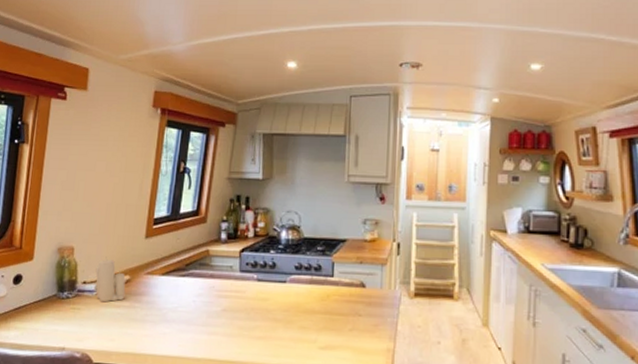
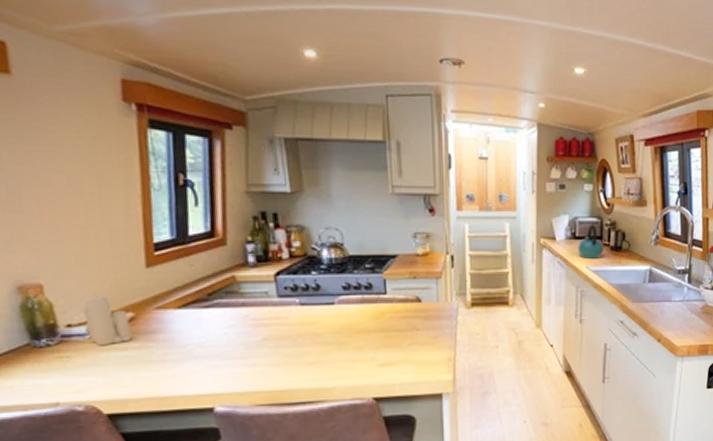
kettle: none [532,219,562,257] -> present [578,225,604,260]

